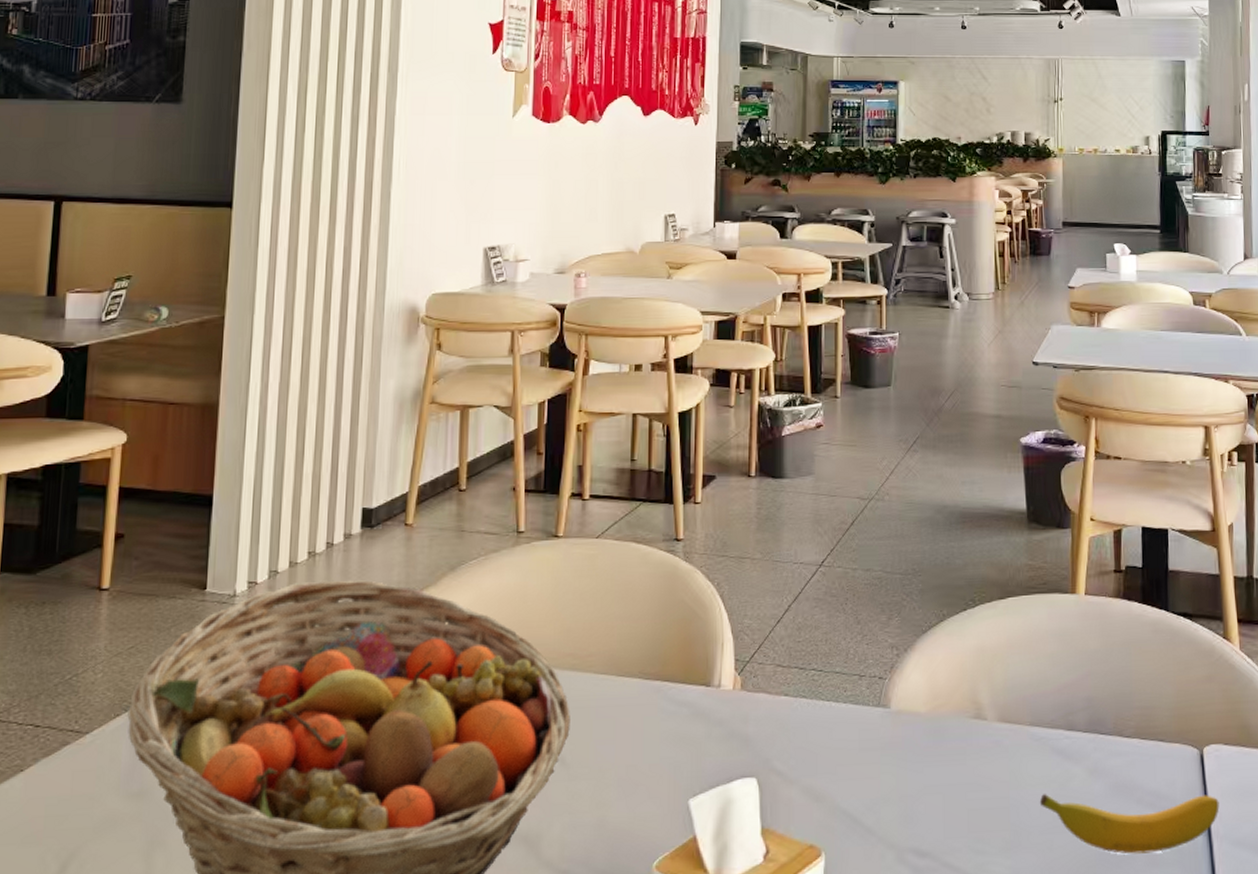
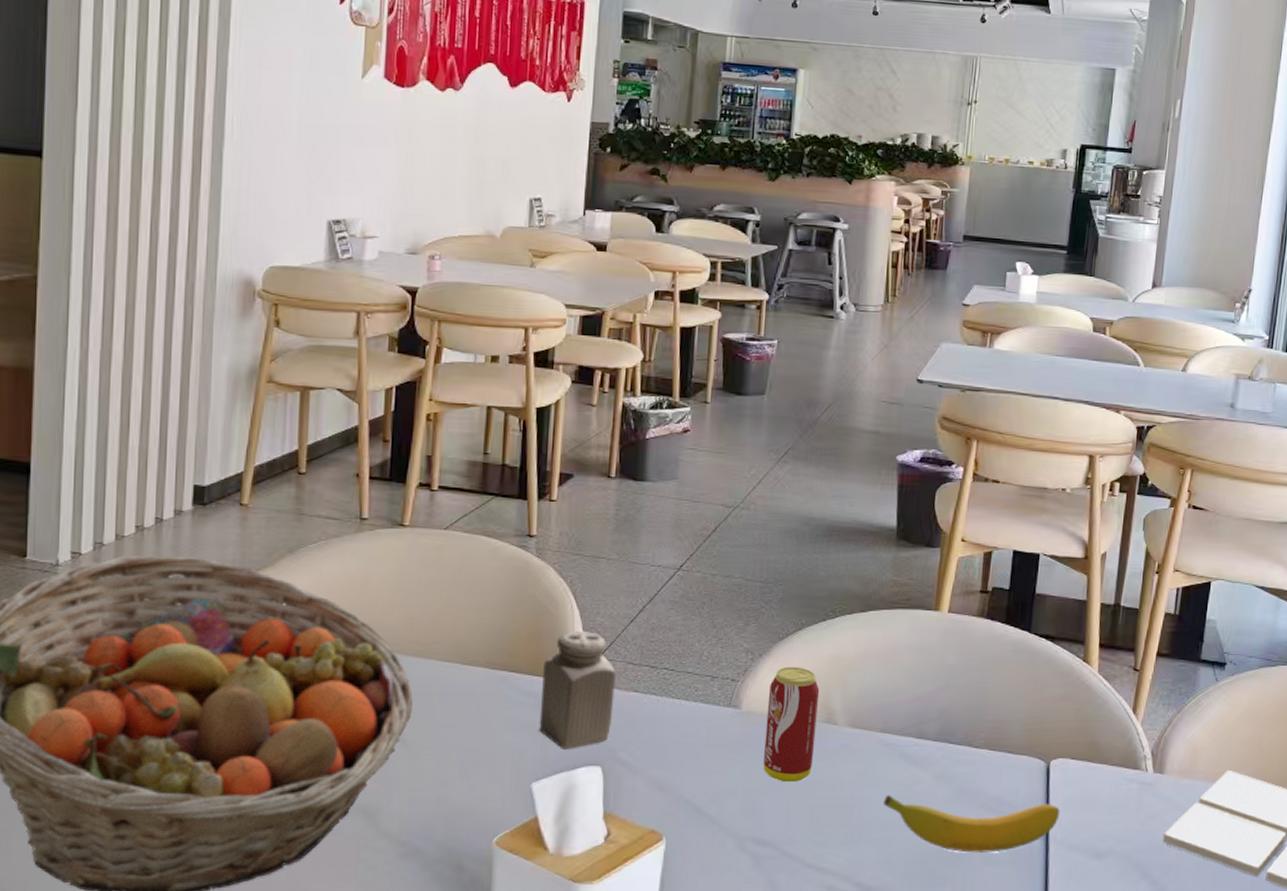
salt shaker: none [693,634,767,761] -> present [539,630,616,749]
beverage can: none [915,660,967,786] -> present [762,666,820,783]

